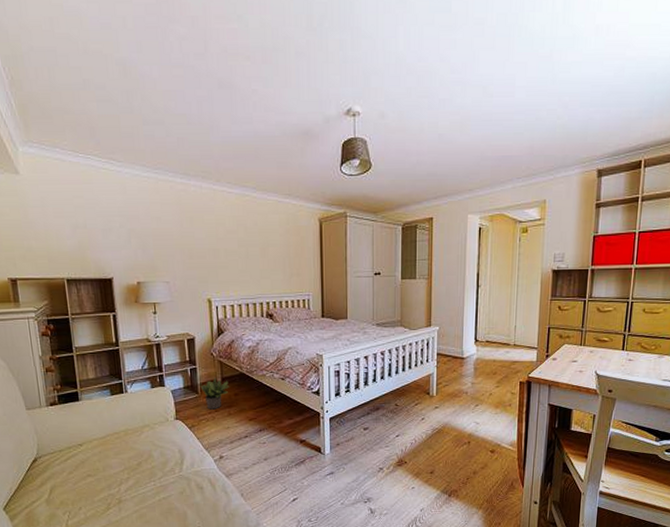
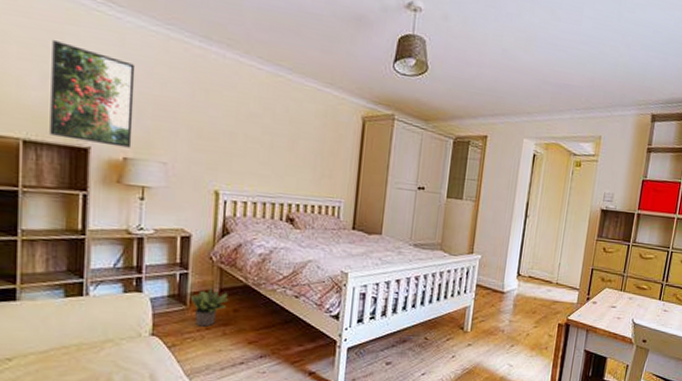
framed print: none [76,197,142,274] -> present [50,39,136,148]

